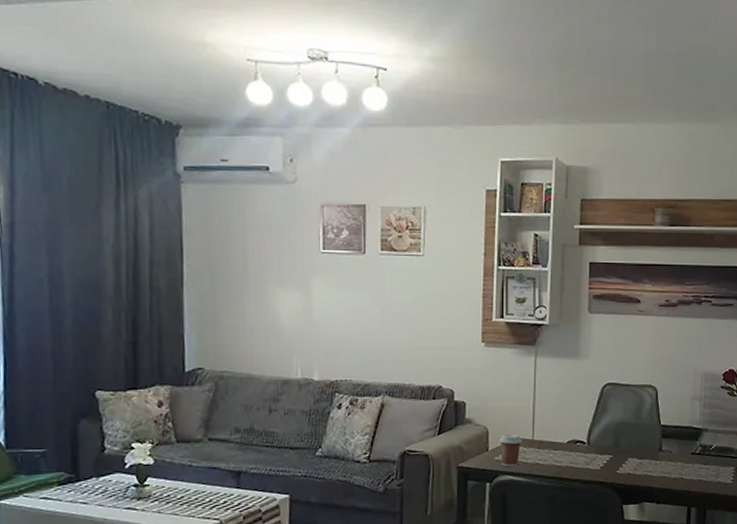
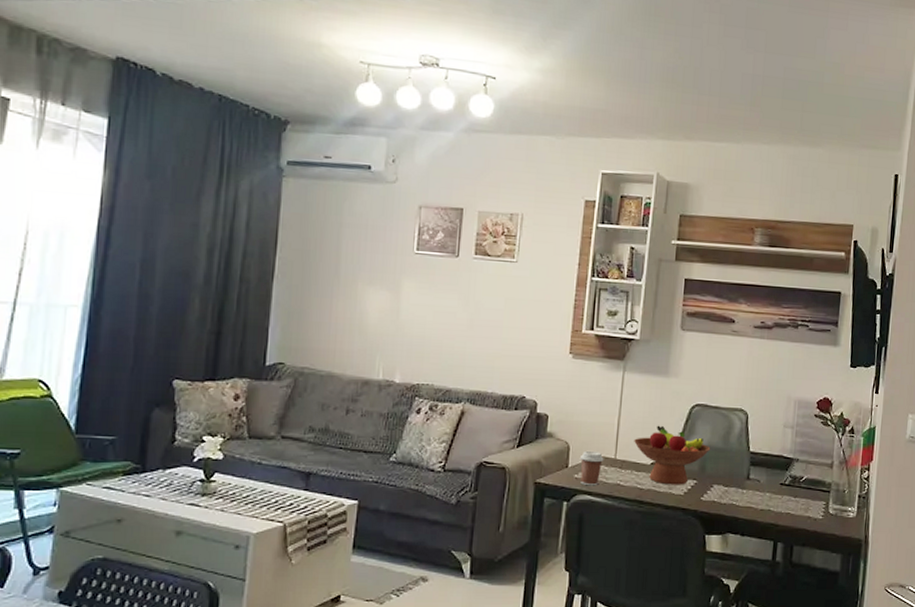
fruit bowl: none [550,405,624,461] -> present [634,425,711,485]

